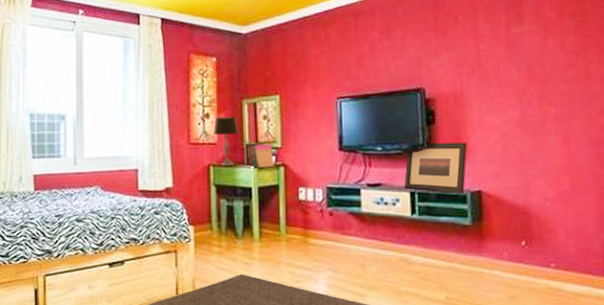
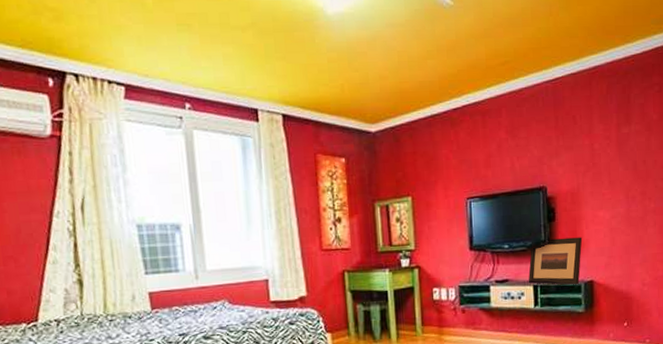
table lamp: present [214,116,239,167] -> none [346,220,373,272]
books: present [244,142,274,169] -> none [378,245,409,272]

